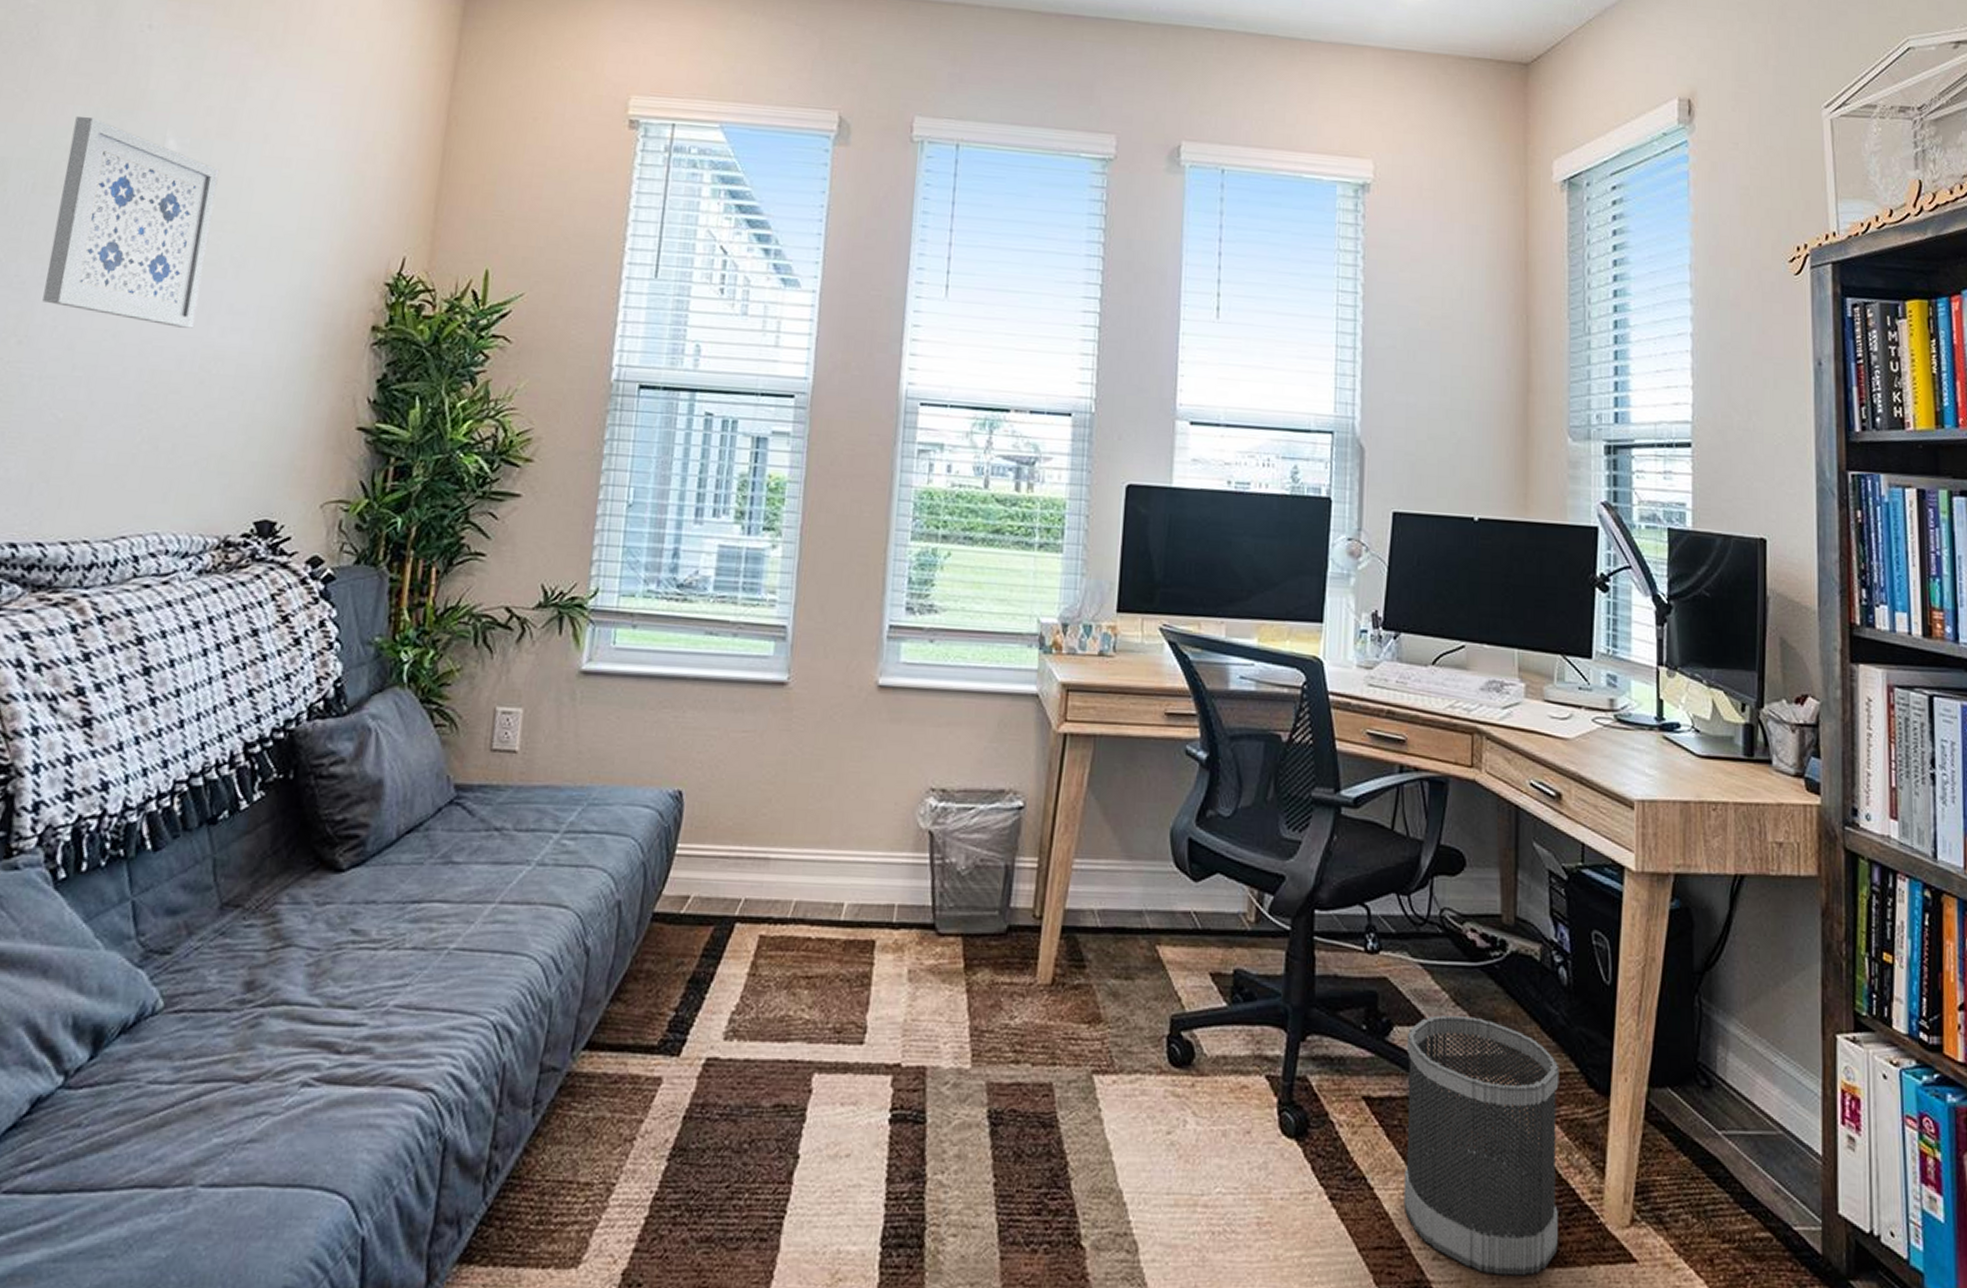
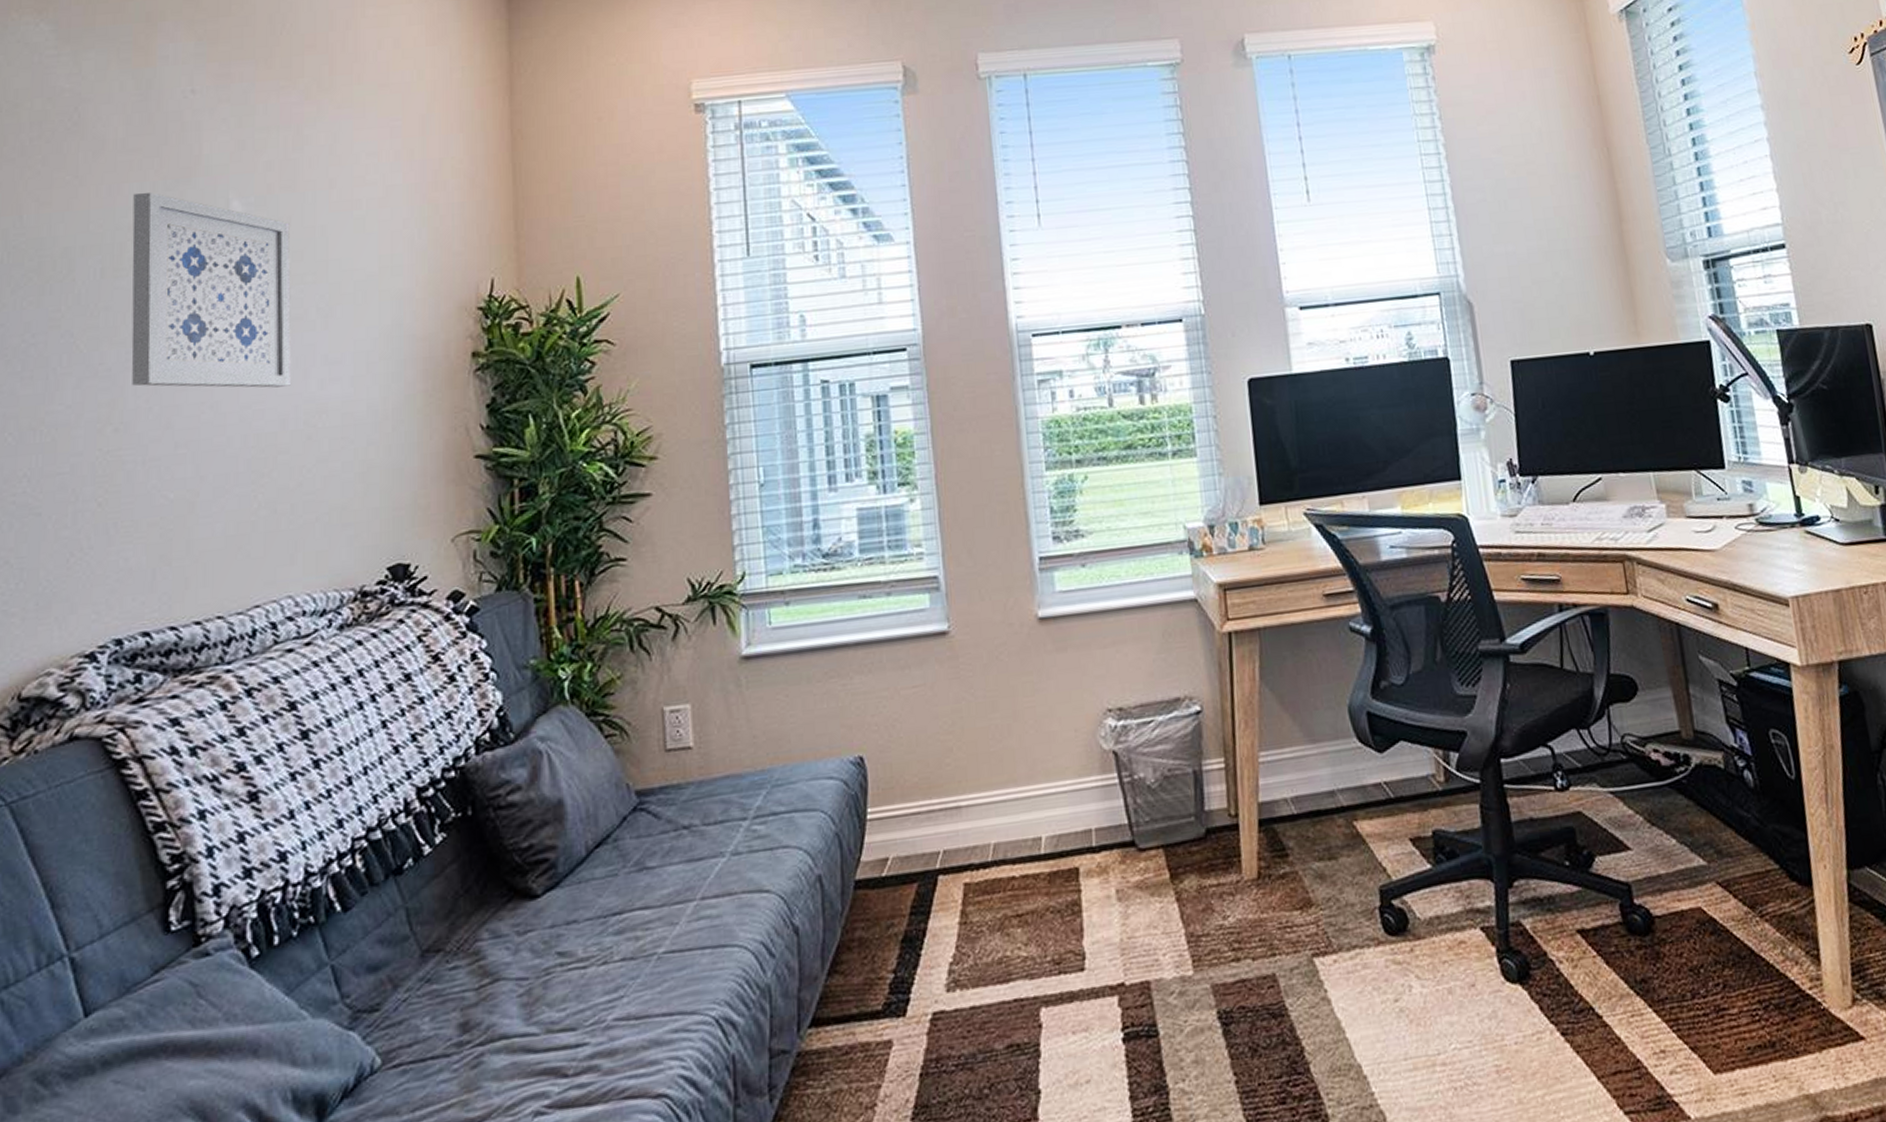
wastebasket: present [1403,1015,1559,1276] -> none [1609,834,1788,1077]

